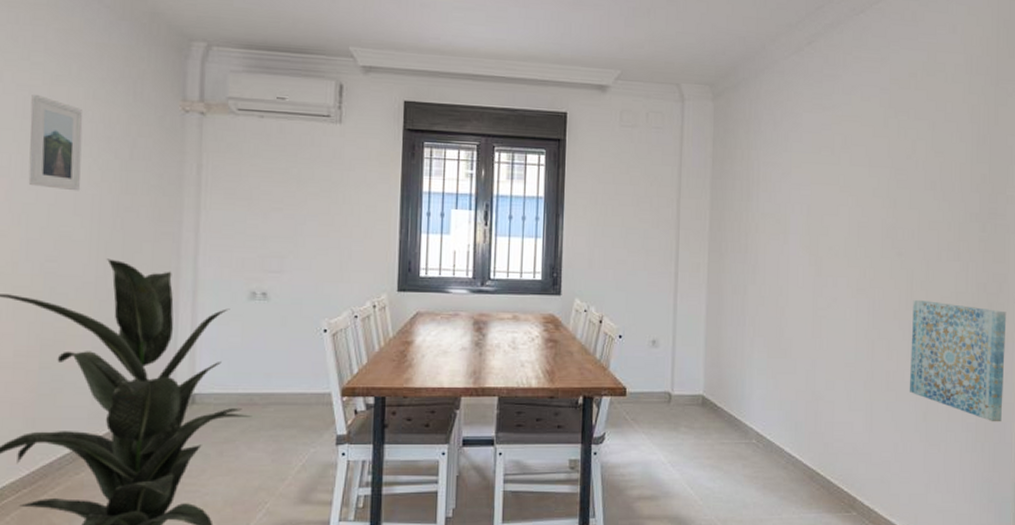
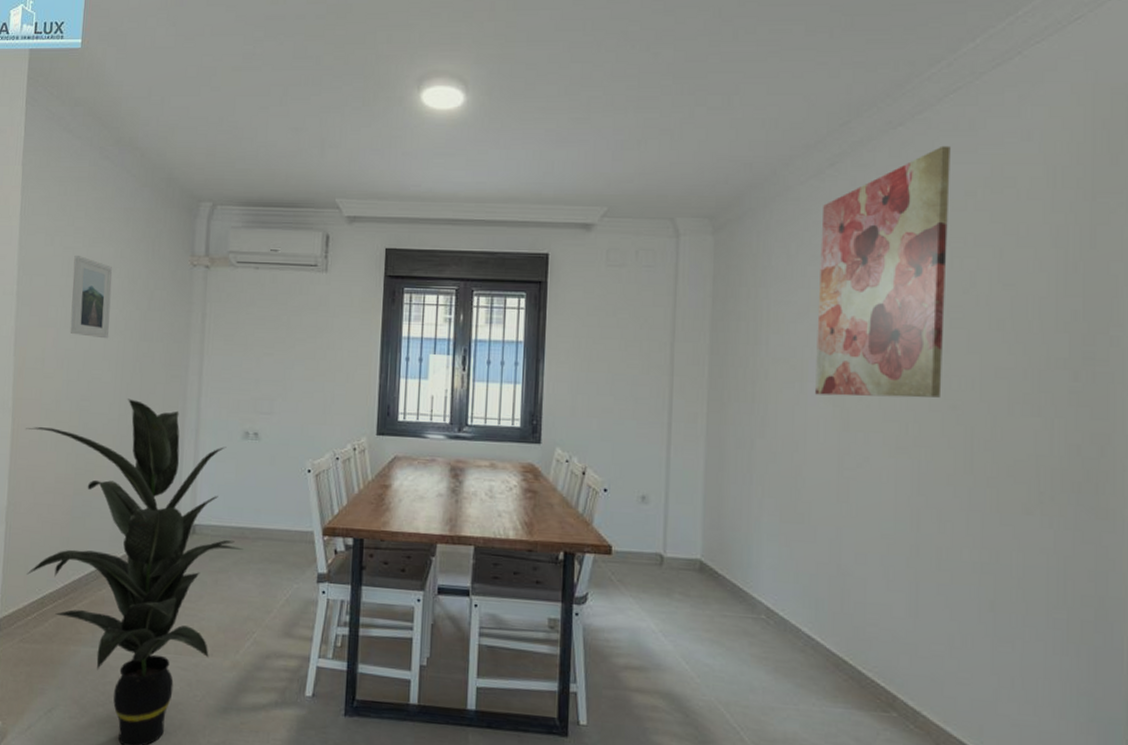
wall art: none [796,32,899,247] -> present [815,145,951,398]
wall art: present [909,300,1007,422] -> none [969,463,1112,622]

